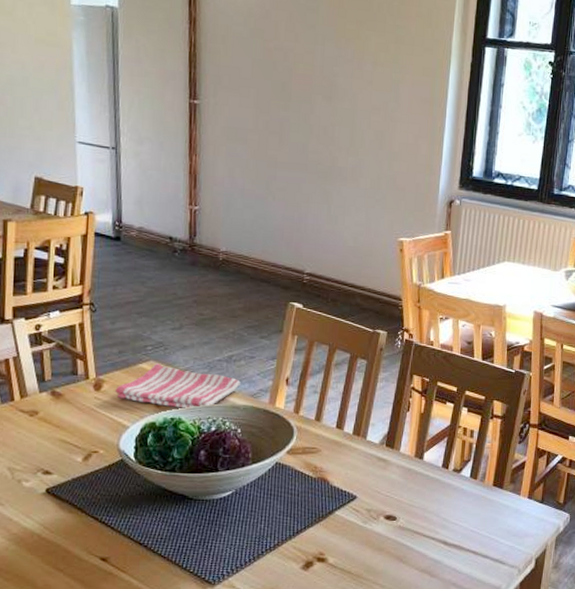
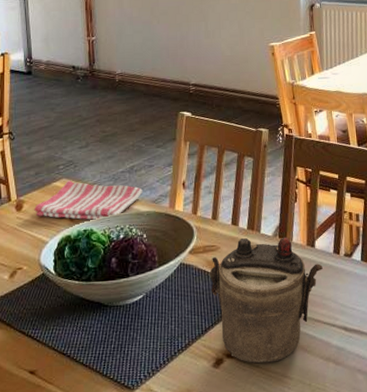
teapot: none [306,443,429,570] -> present [210,237,323,364]

